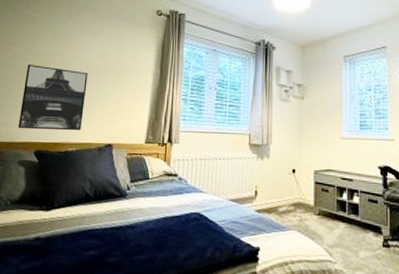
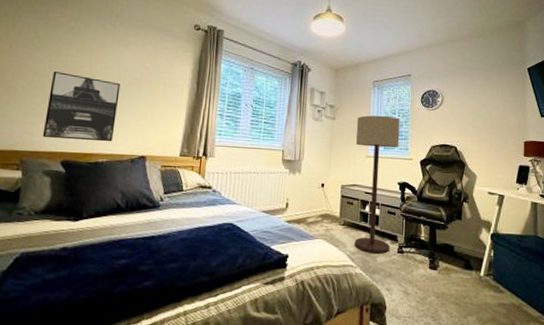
floor lamp: none [328,92,377,248] -> present [354,115,400,254]

